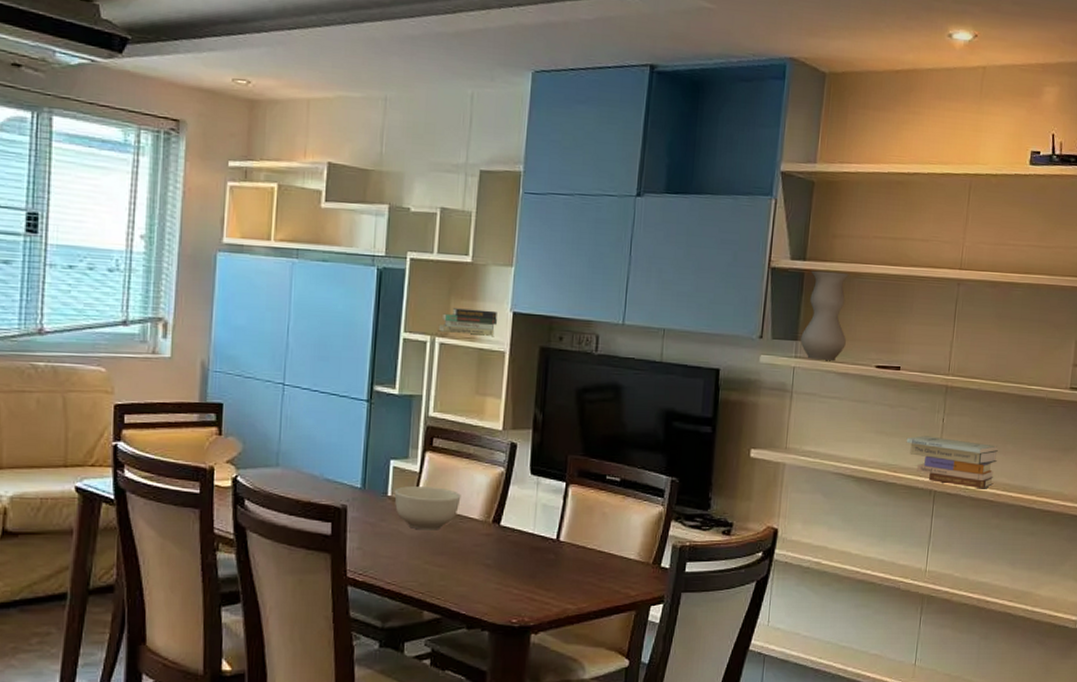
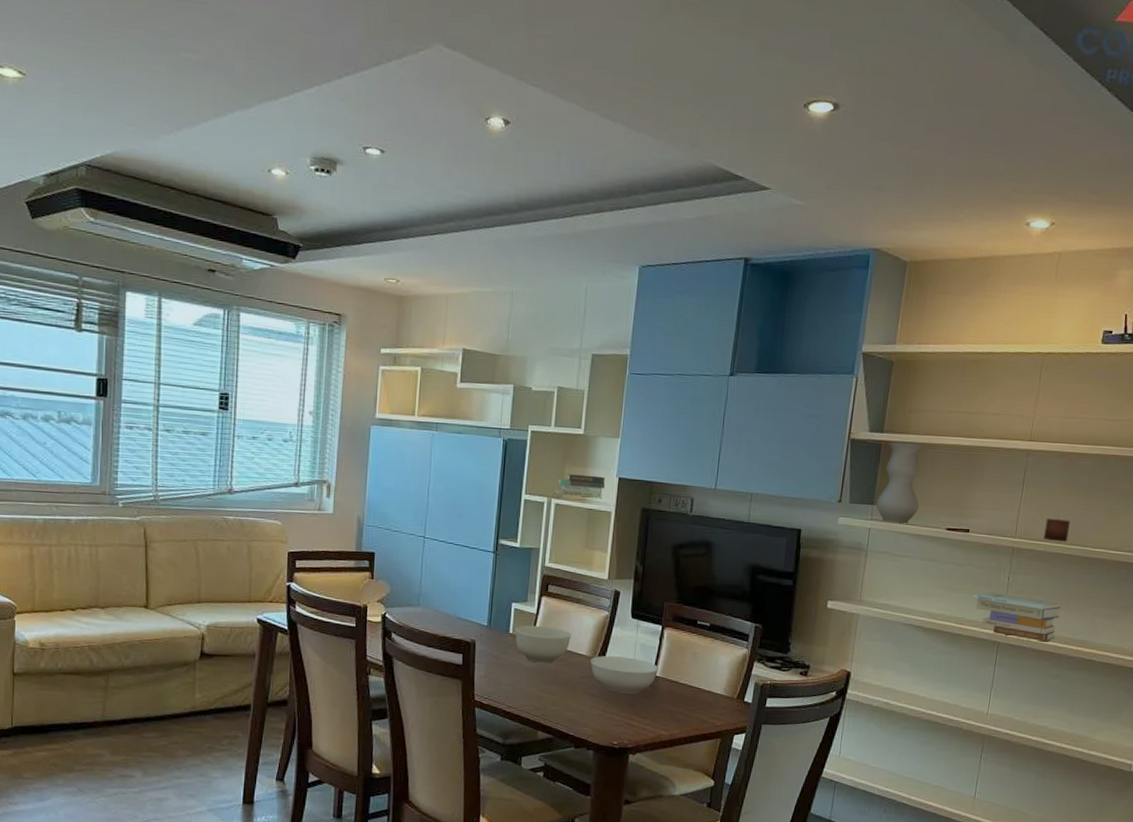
bowl: none [483,519,564,563] -> present [590,656,659,694]
candle: none [978,348,1005,380] -> present [1043,513,1070,543]

